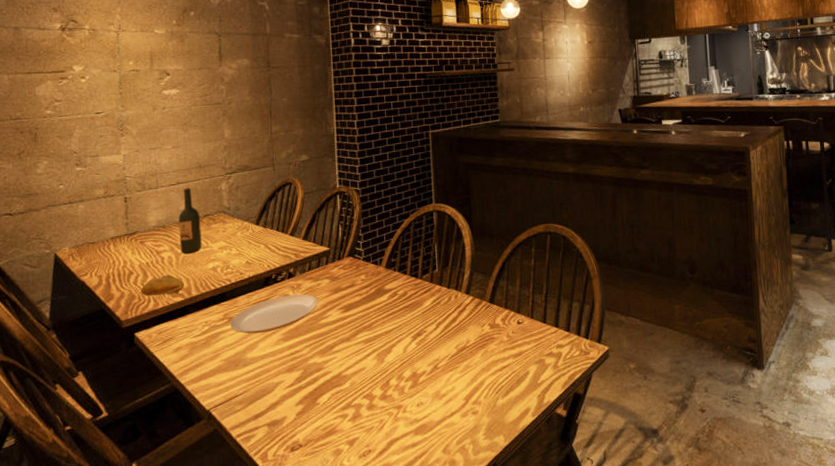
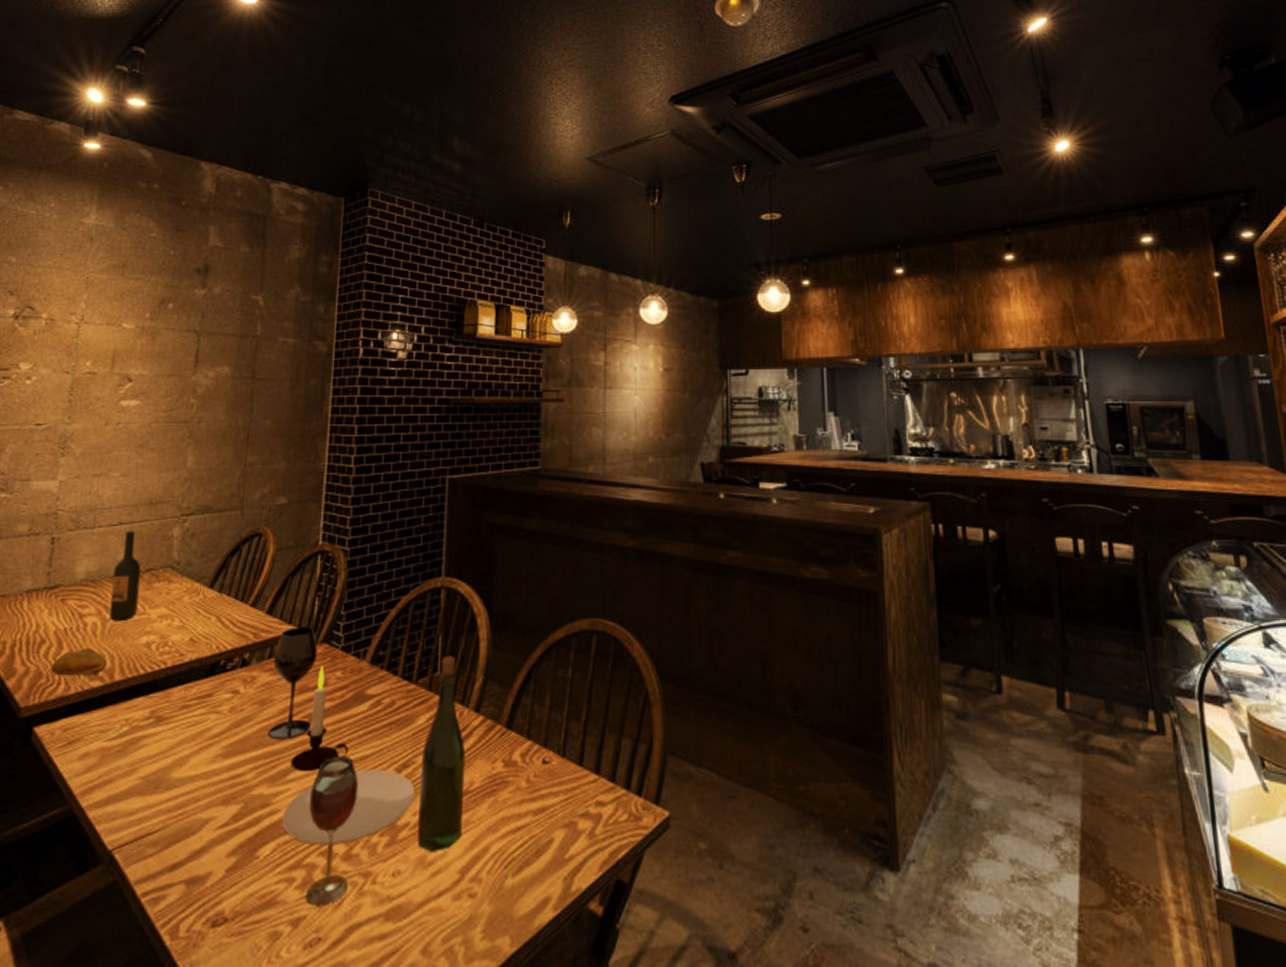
plate: present [229,294,318,334] -> none [156,691,276,744]
wineglass: none [312,246,346,325] -> present [268,627,318,739]
plate: none [333,338,428,393] -> present [281,769,415,846]
candle: none [334,272,377,345] -> present [290,665,349,772]
wineglass: none [351,331,387,430] -> present [306,756,358,906]
wine bottle: none [430,257,464,388] -> present [417,656,466,852]

